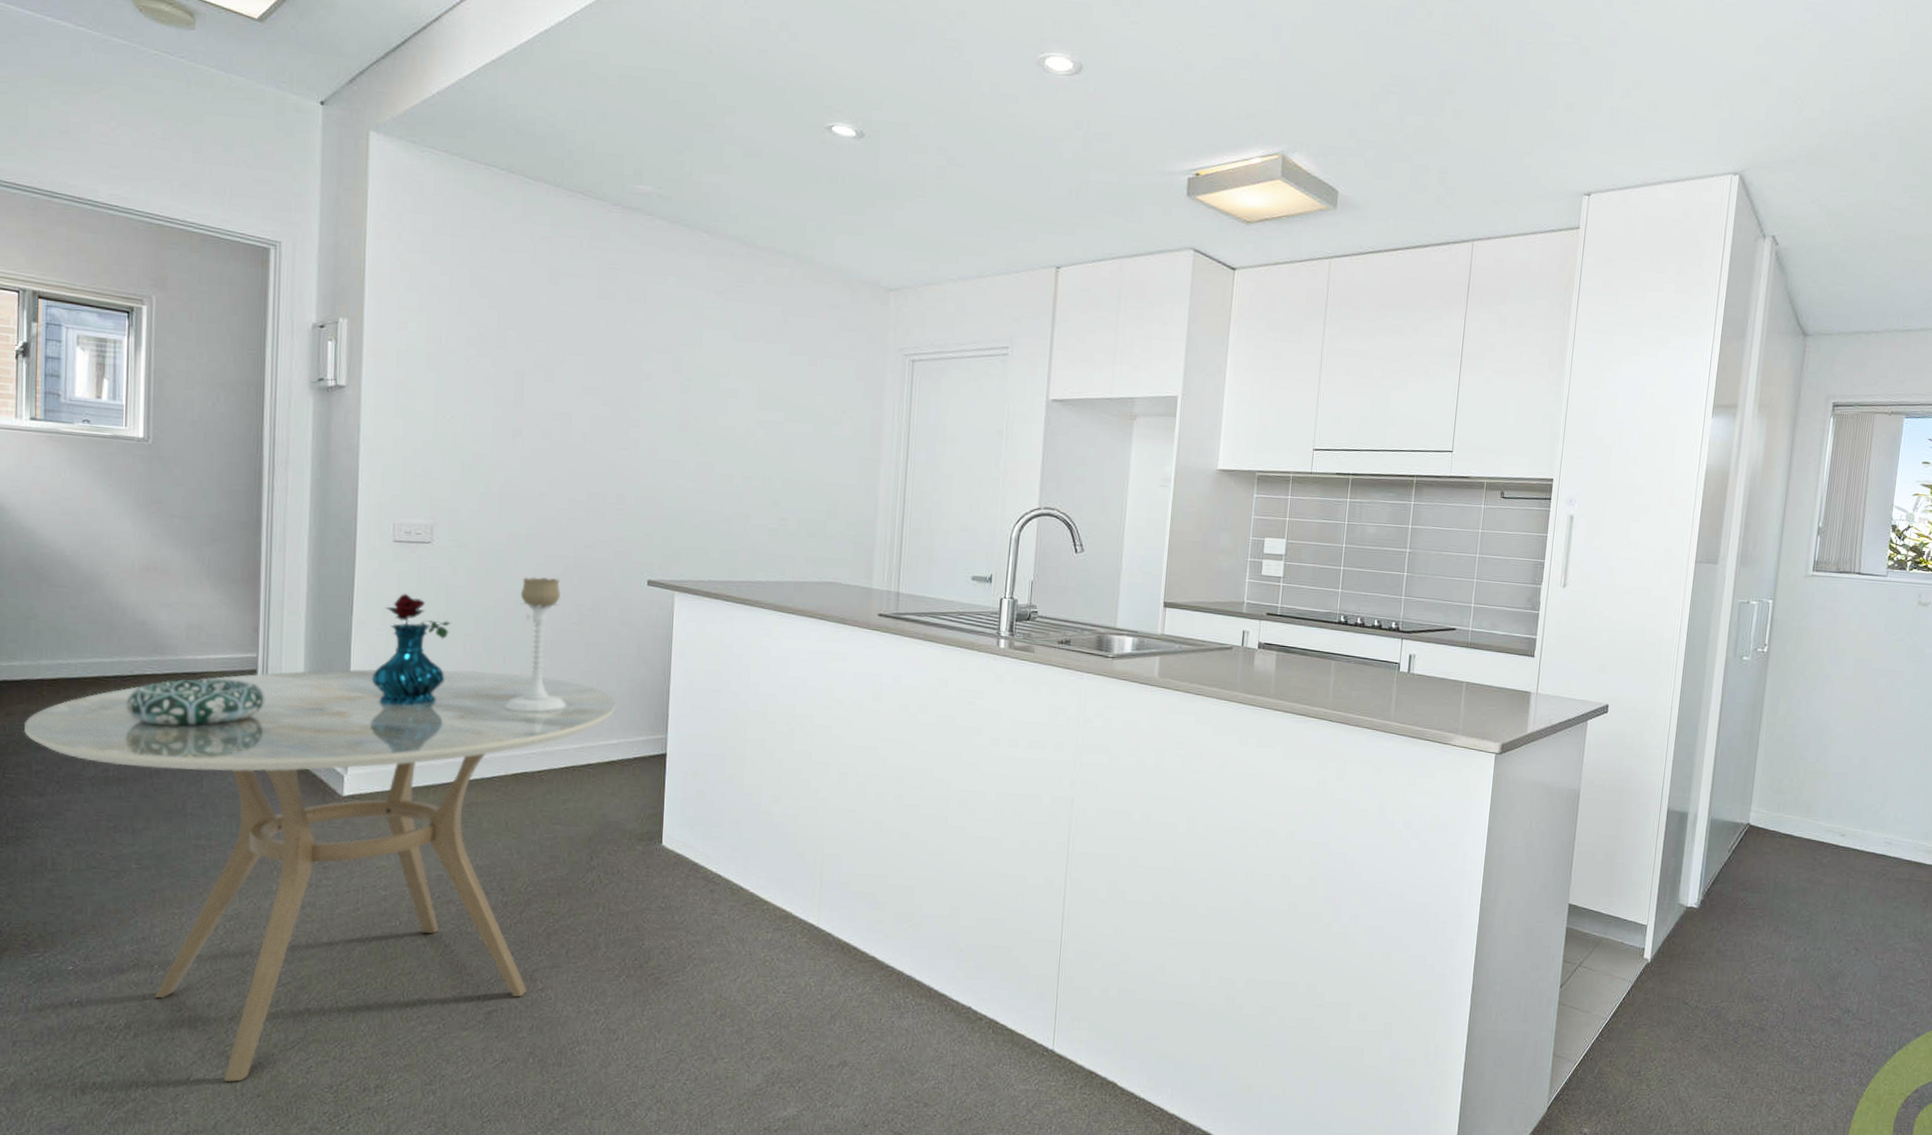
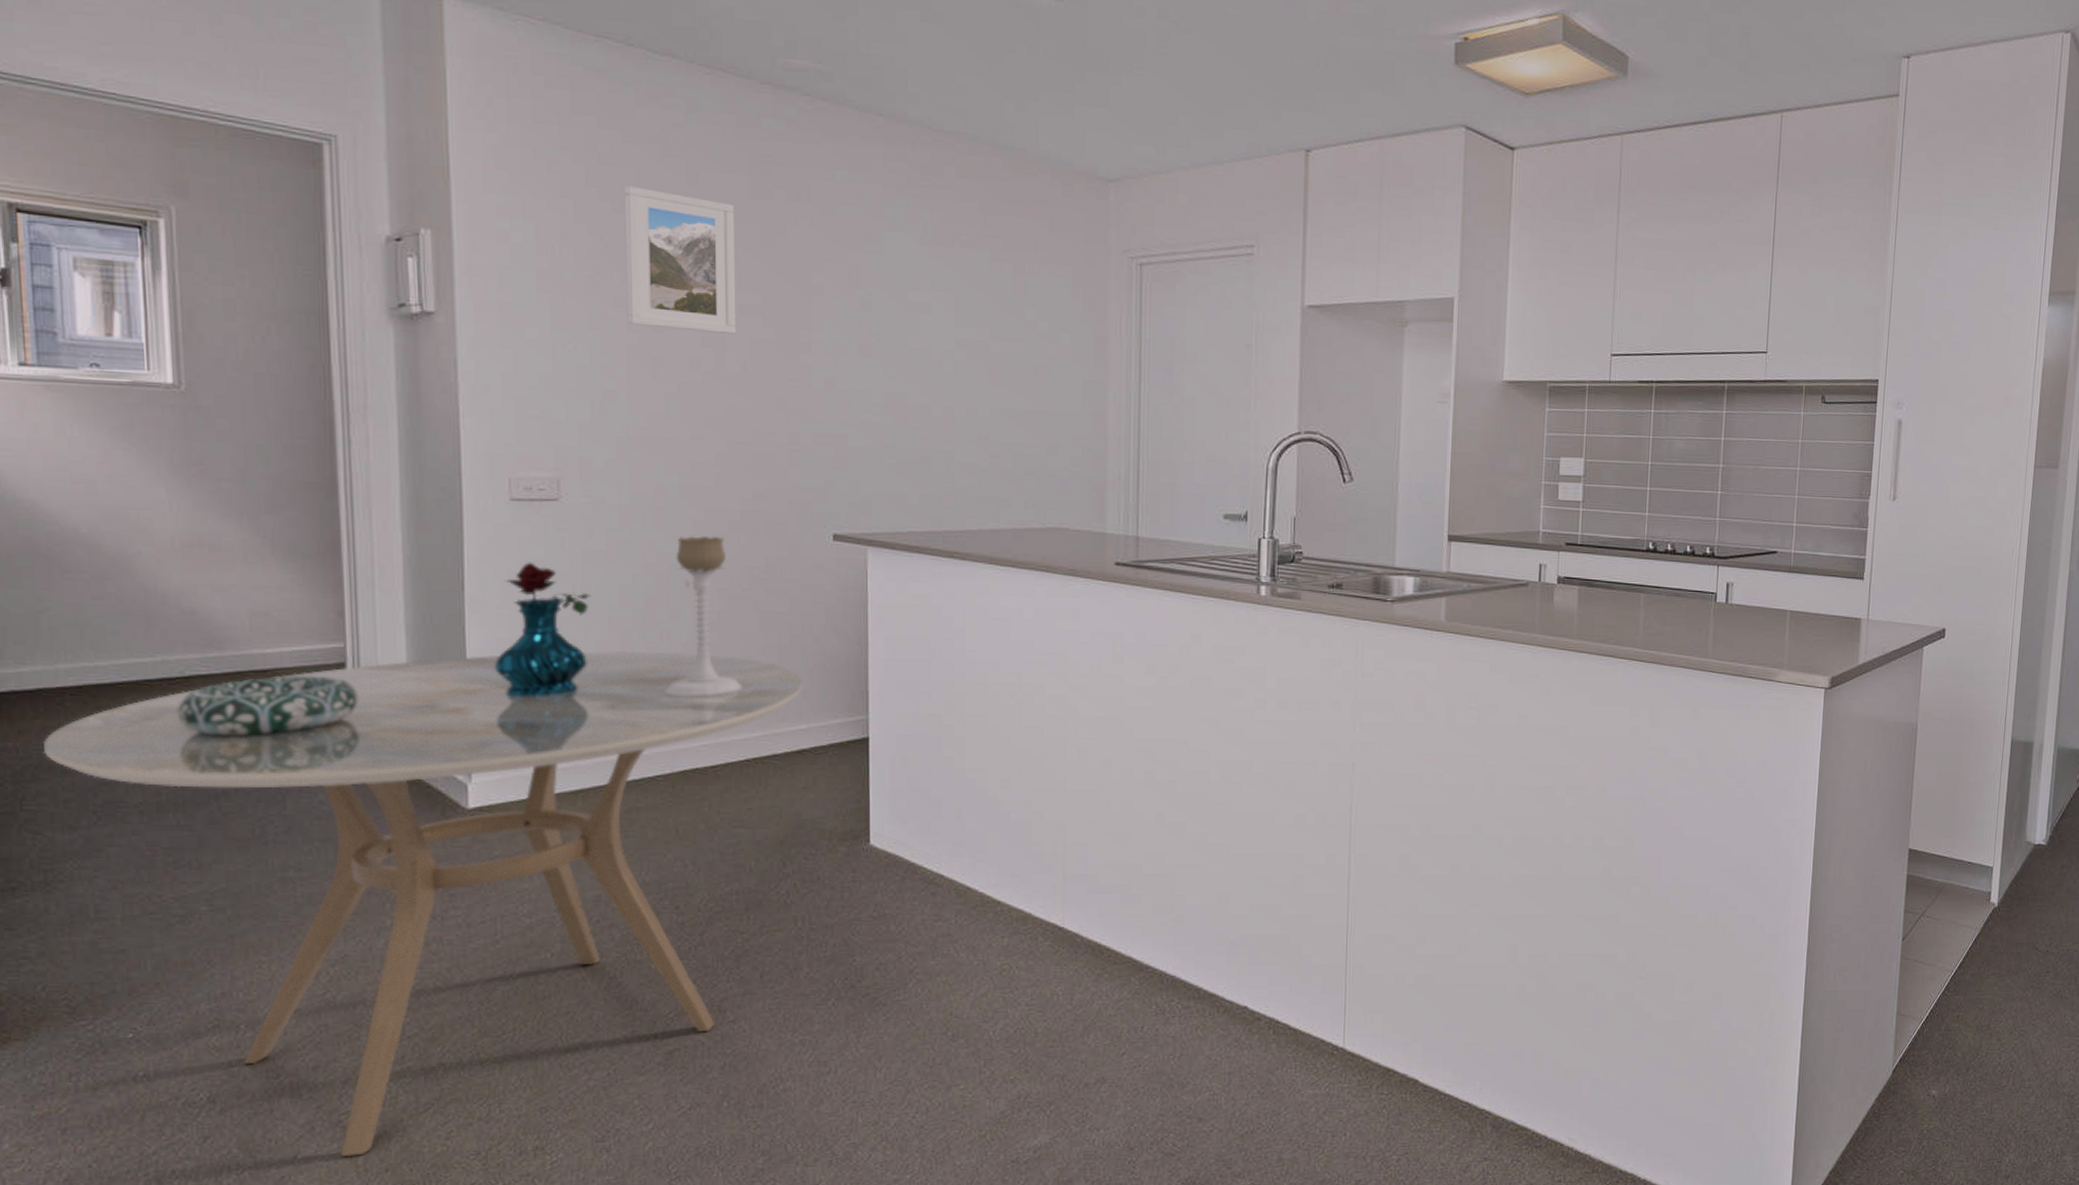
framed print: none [495,287,585,411] -> present [625,186,737,335]

